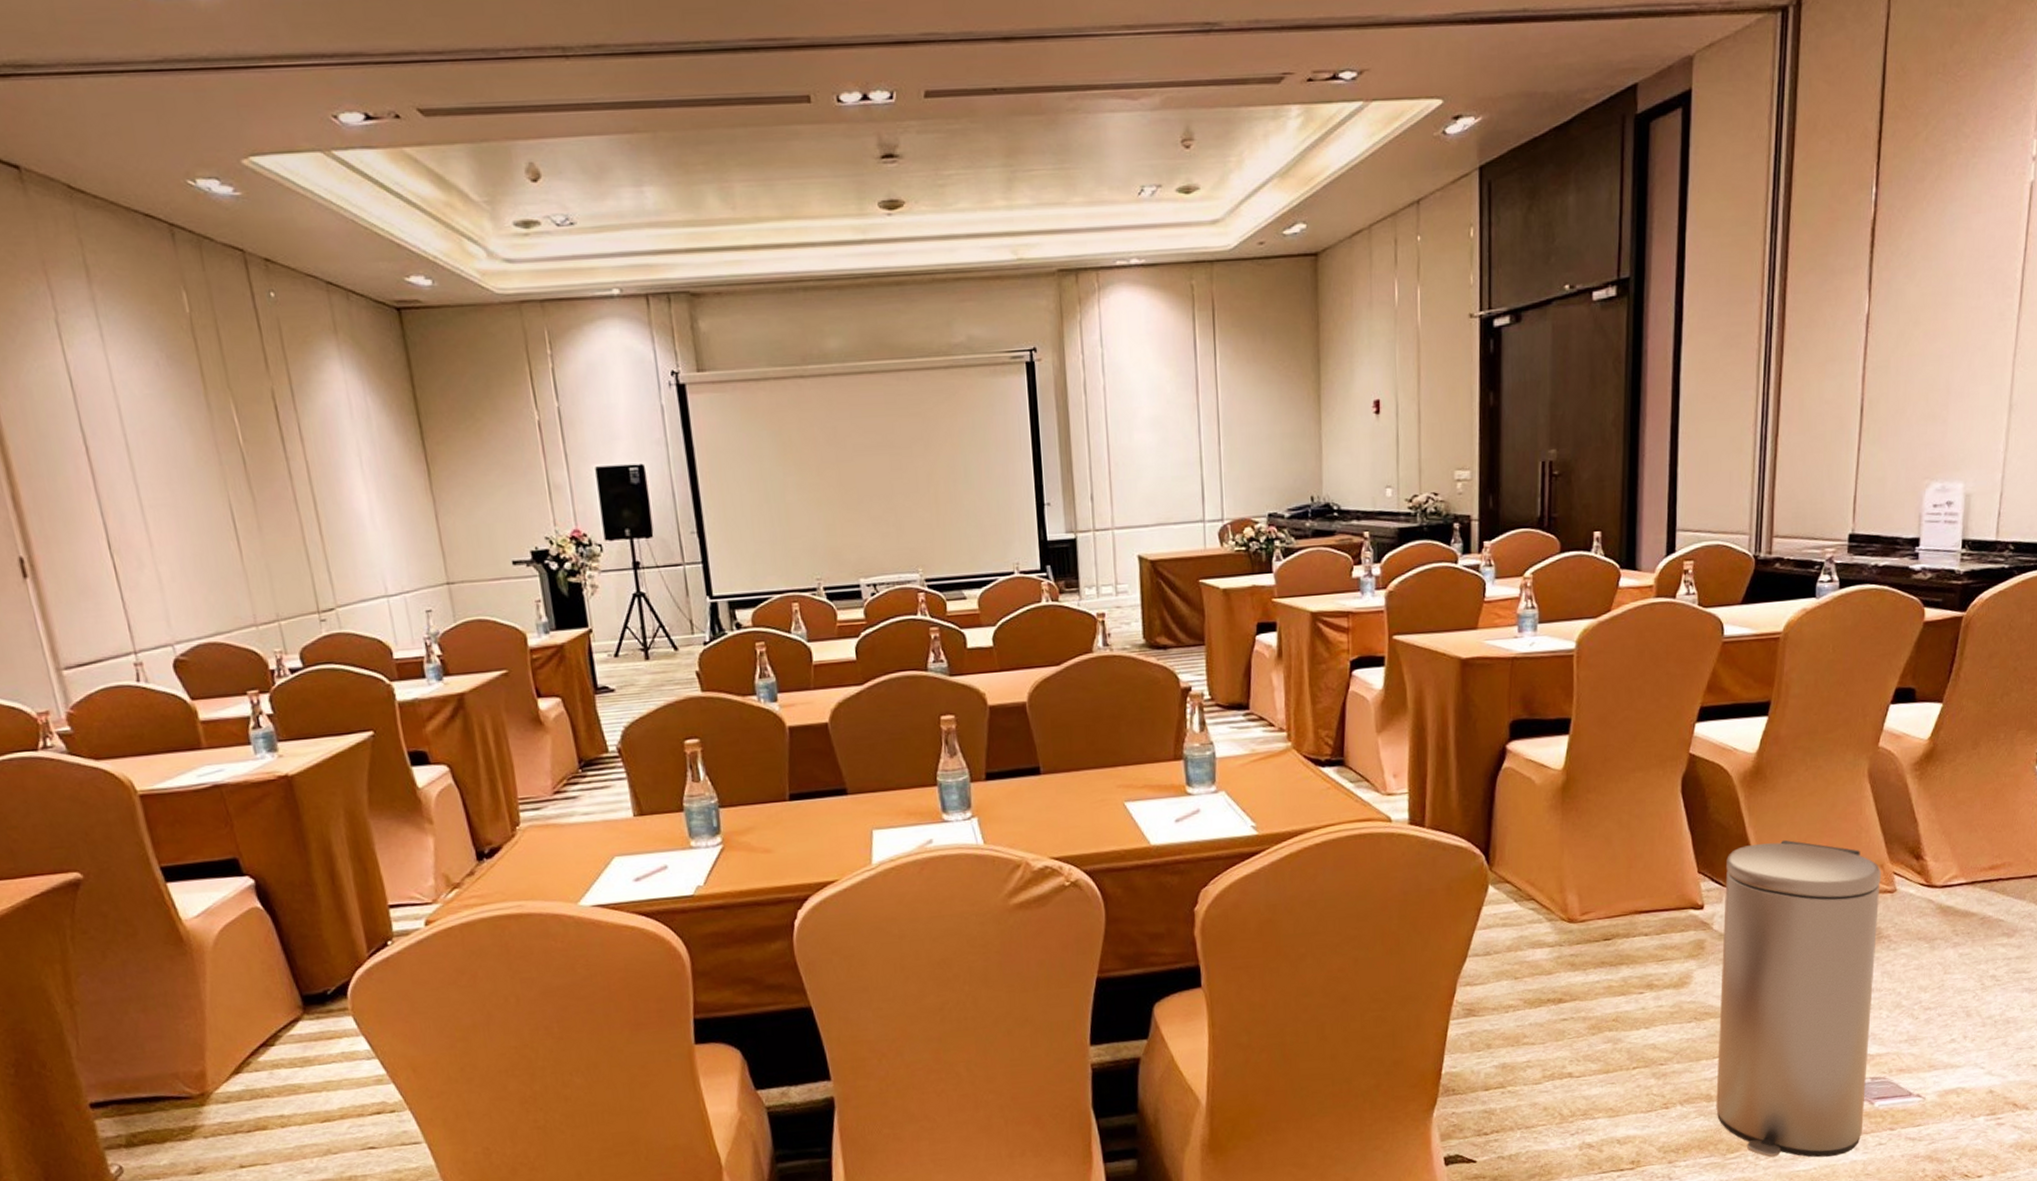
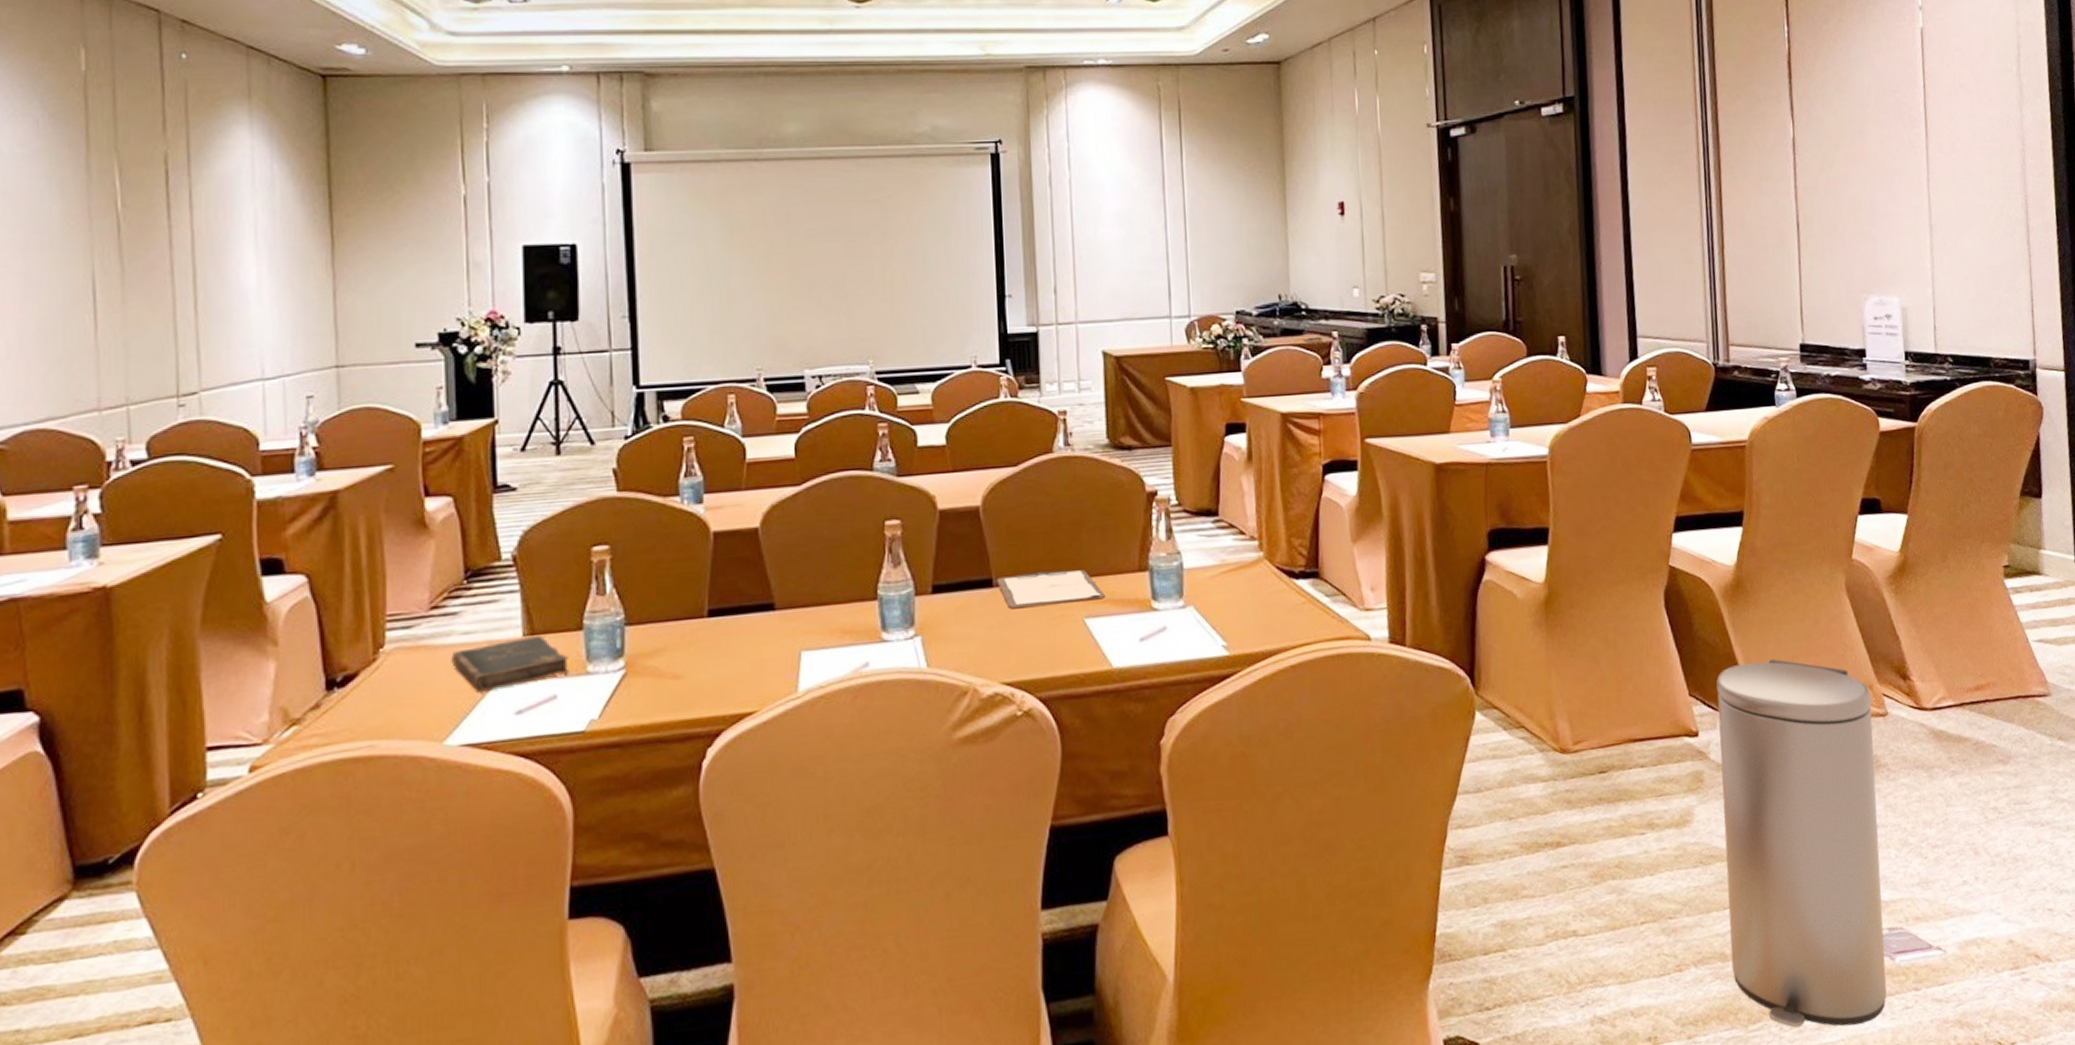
bible: none [576,815,676,862] -> present [451,635,570,692]
clipboard: none [1044,759,1143,794] -> present [997,570,1105,610]

